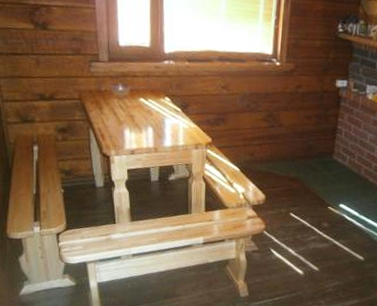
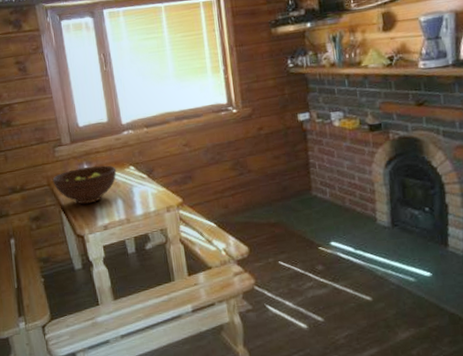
fruit bowl: none [84,88,152,126] -> present [52,165,117,205]

